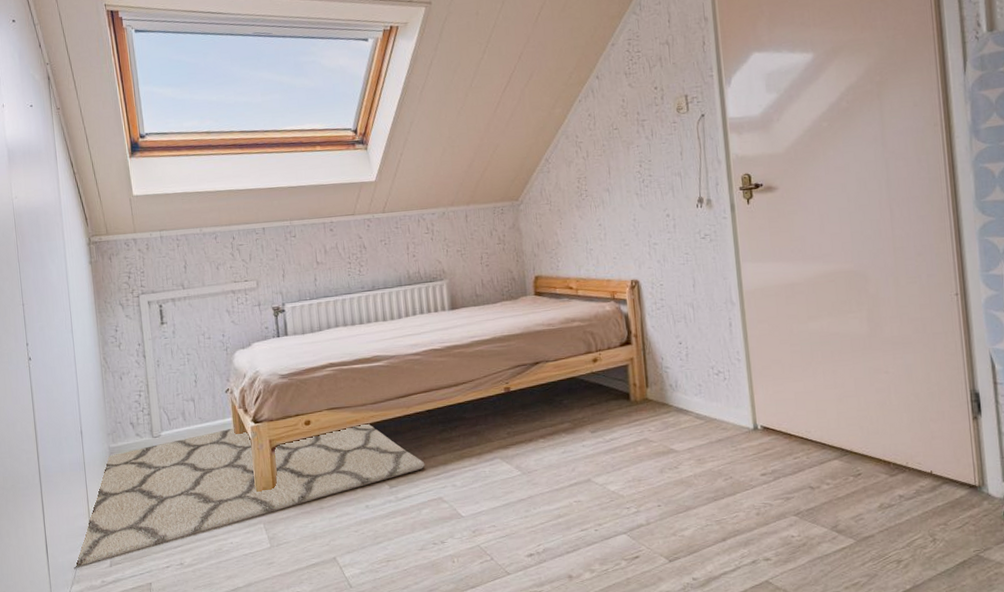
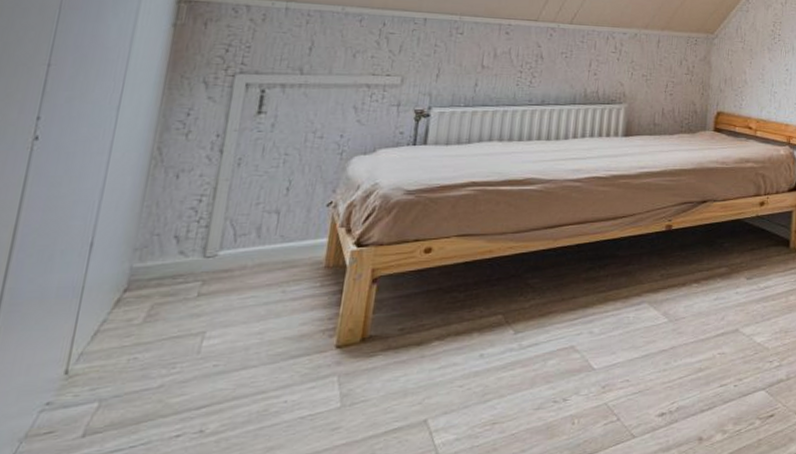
rug: present [74,423,425,568] -> none [17,251,562,441]

